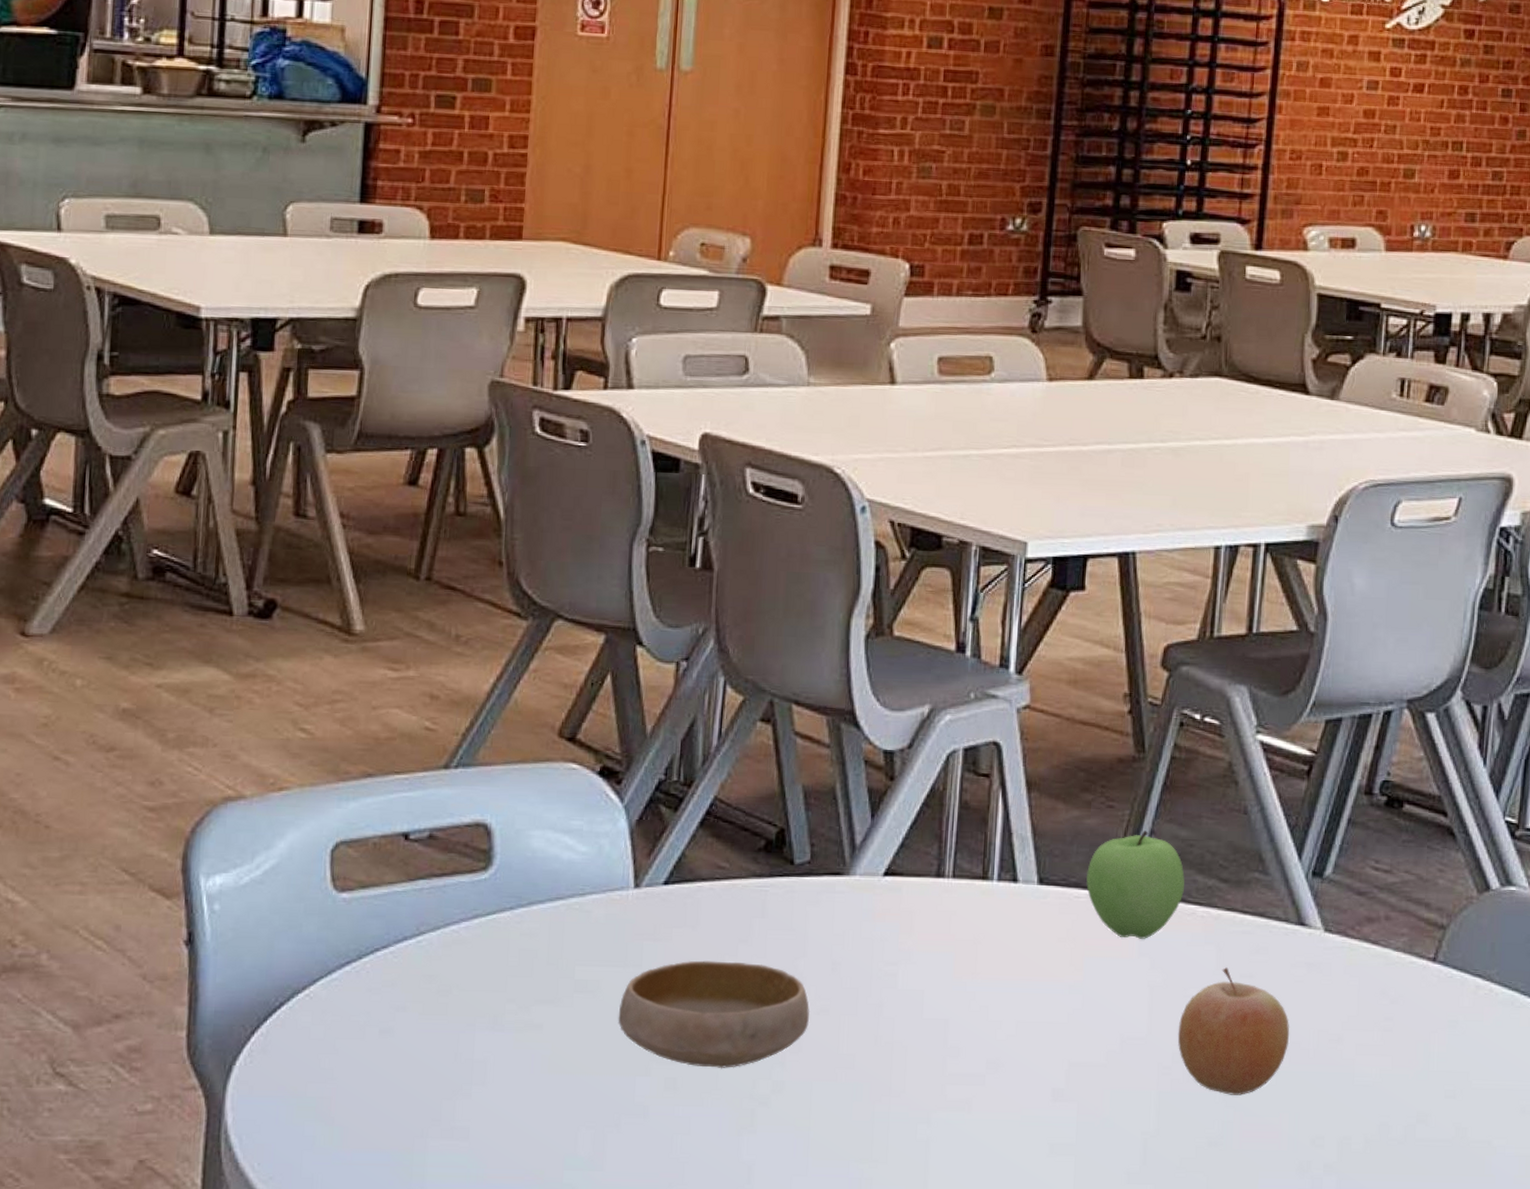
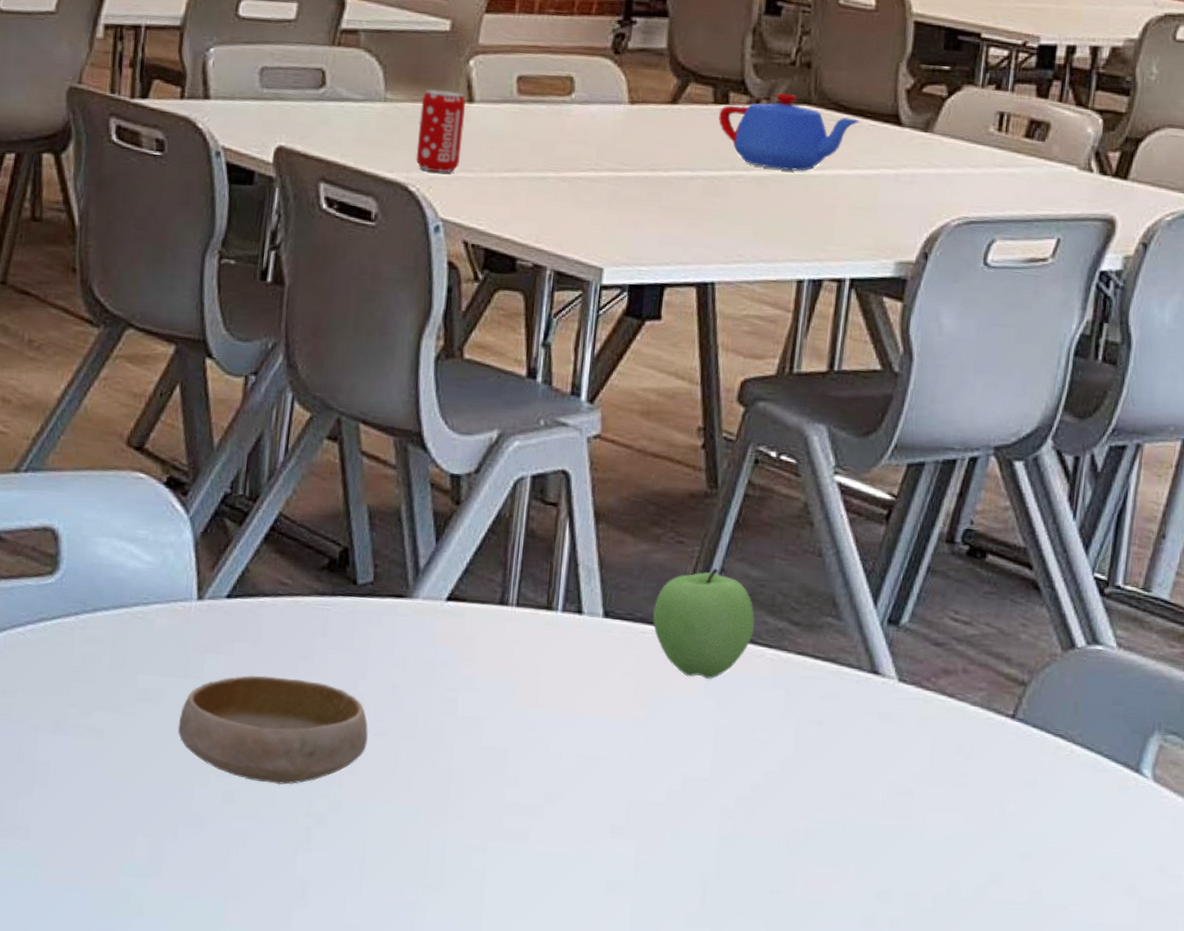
beverage can: none [840,372,888,455] -> present [416,89,465,173]
teapot: none [1134,366,1269,442] -> present [719,93,859,172]
fruit: present [1177,967,1290,1095] -> none [741,712,859,844]

